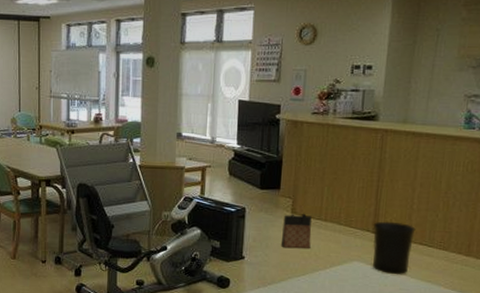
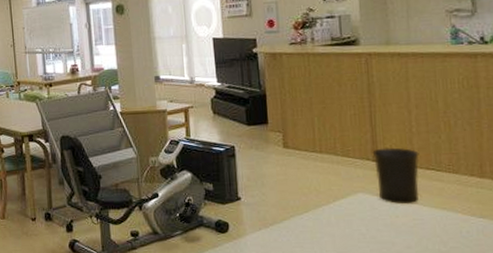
bag: present [280,213,312,249] -> none [276,146,309,185]

